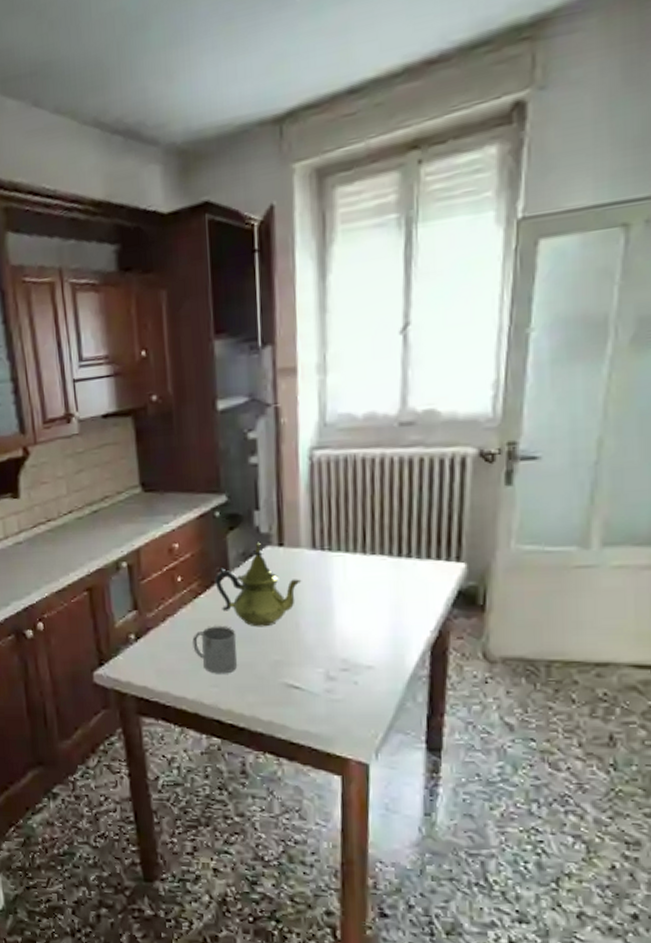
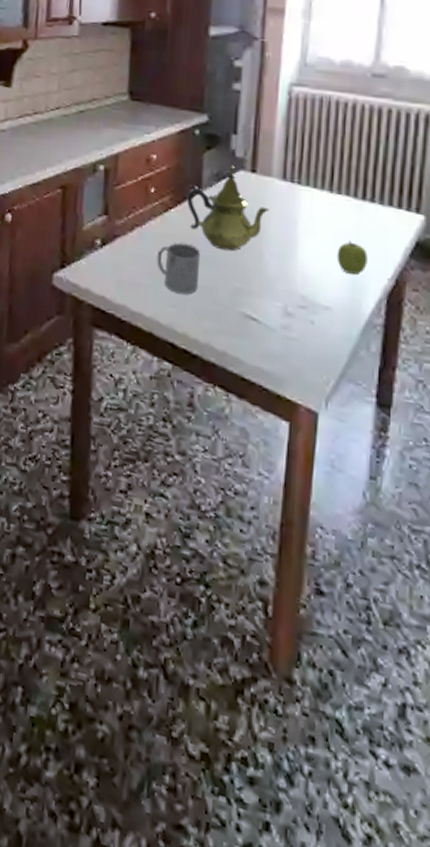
fruit: none [375,599,408,631] -> present [337,240,368,275]

